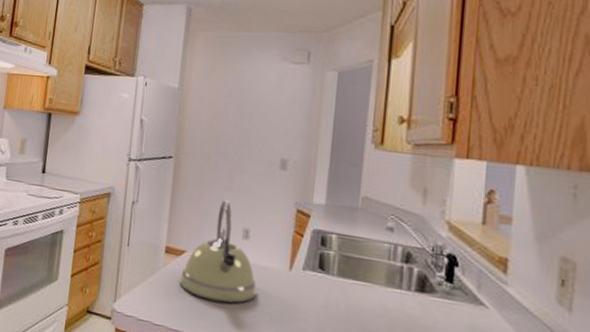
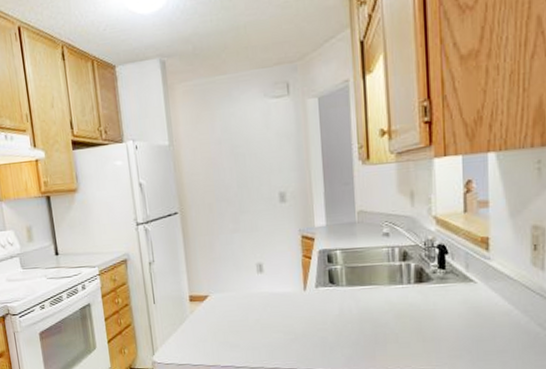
kettle: present [180,200,257,304] -> none [208,242,279,333]

